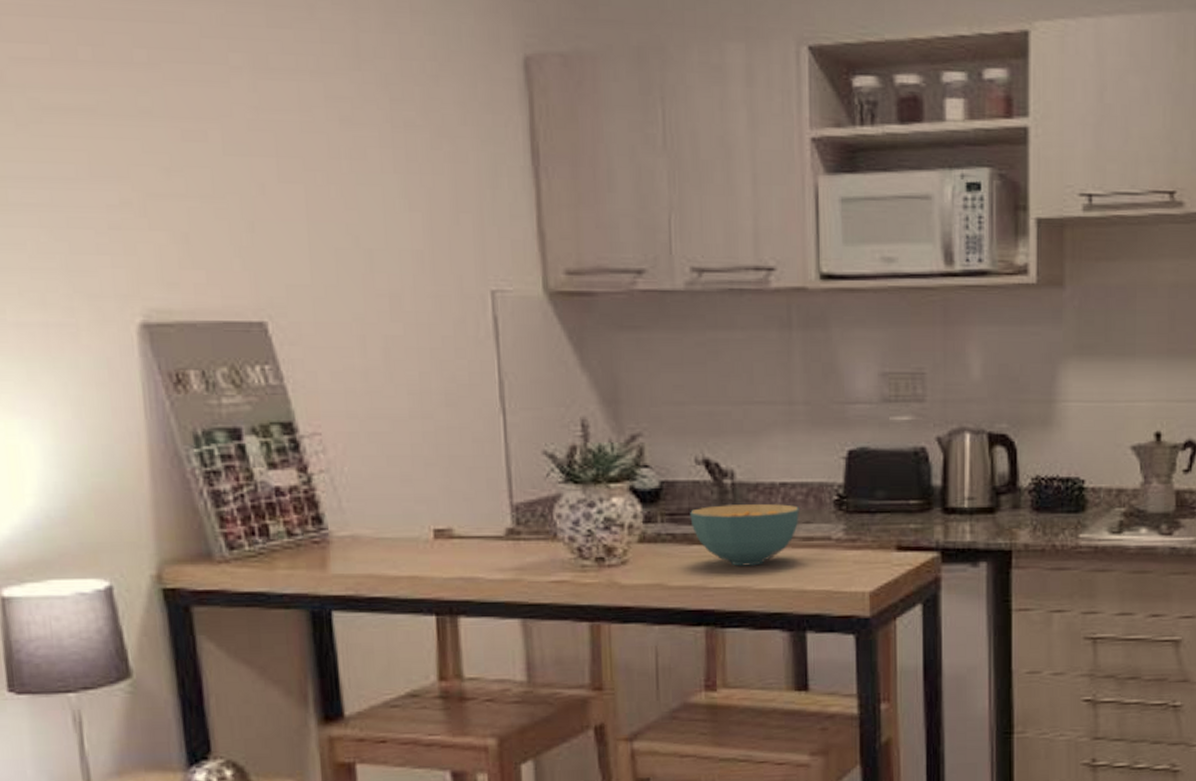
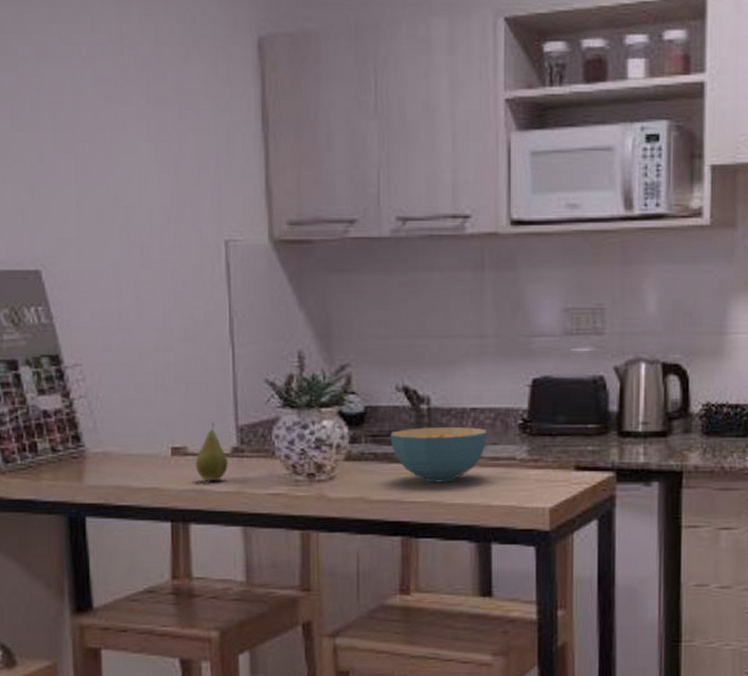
fruit: none [462,500,502,567] -> present [195,422,228,480]

